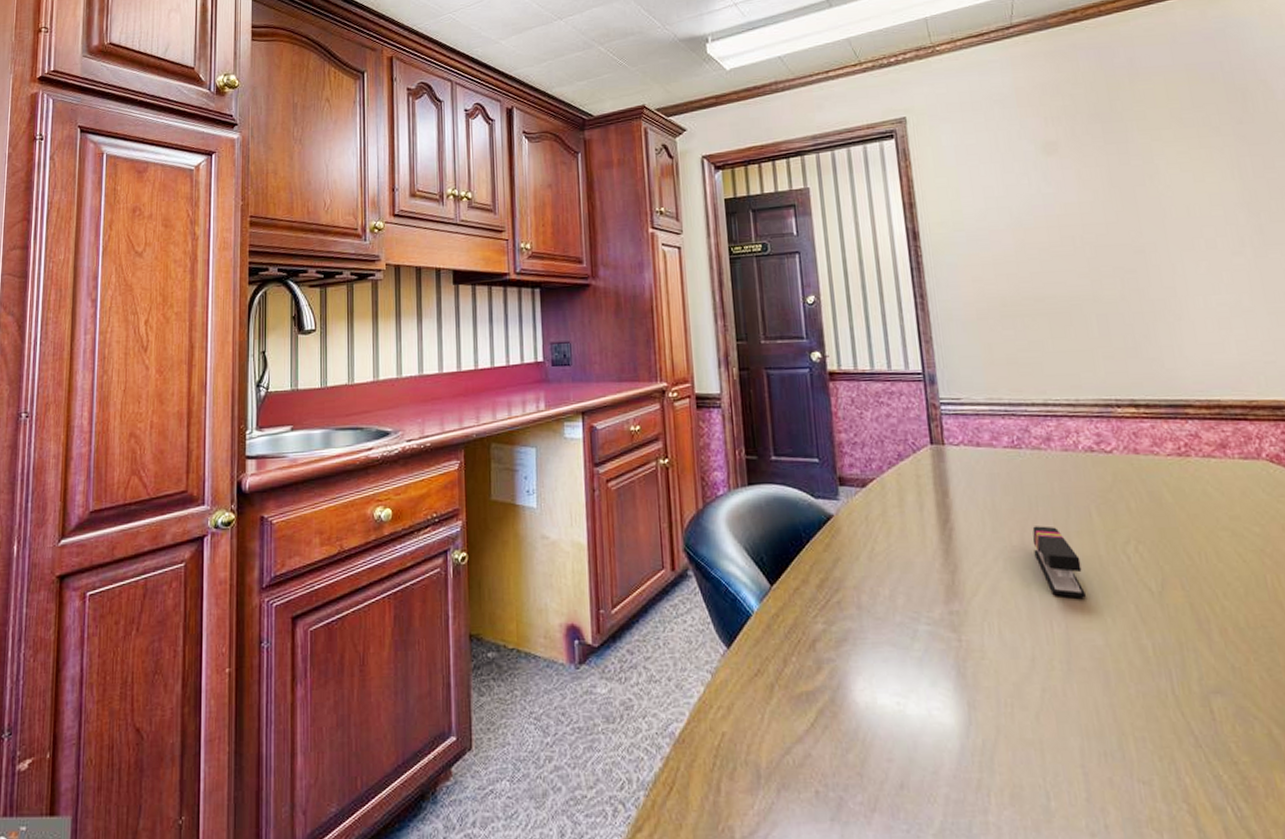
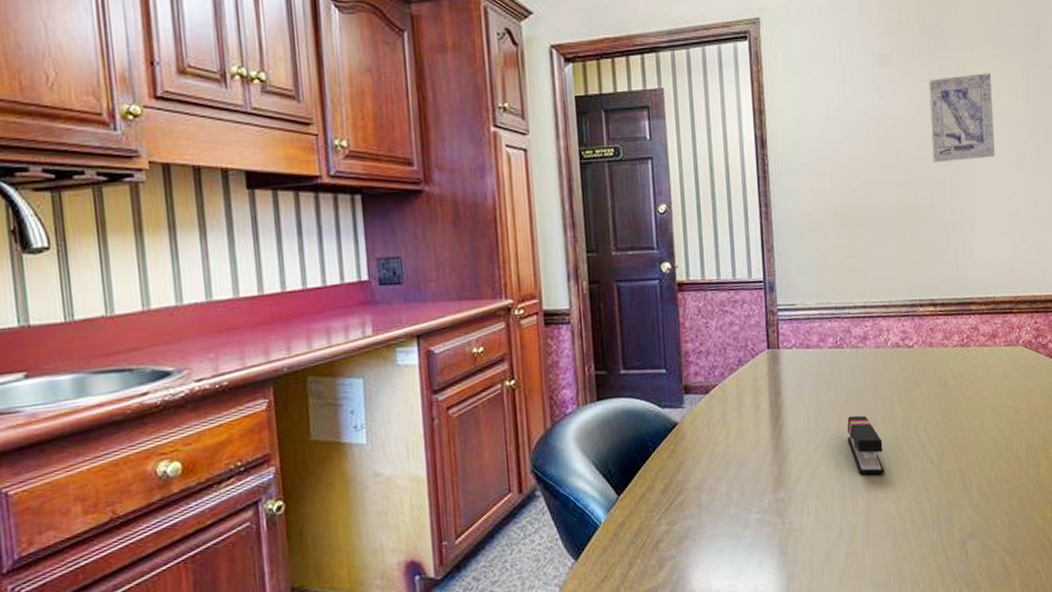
wall art: none [1106,153,1201,249] -> present [929,73,995,162]

